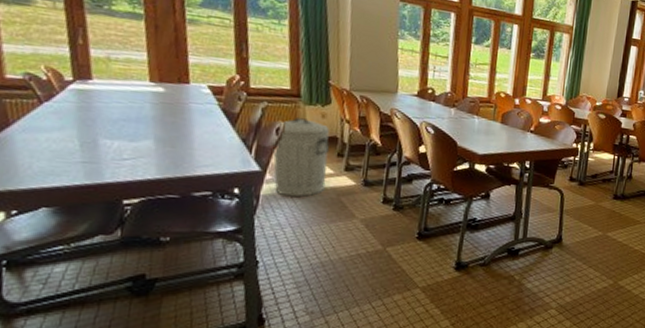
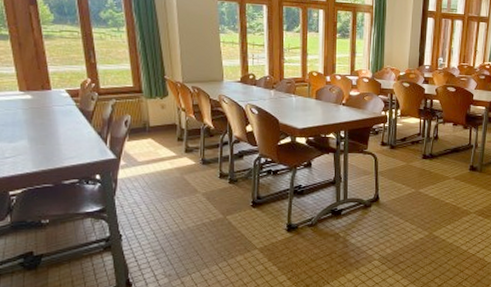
trash can: present [273,117,330,197] -> none [124,110,171,179]

